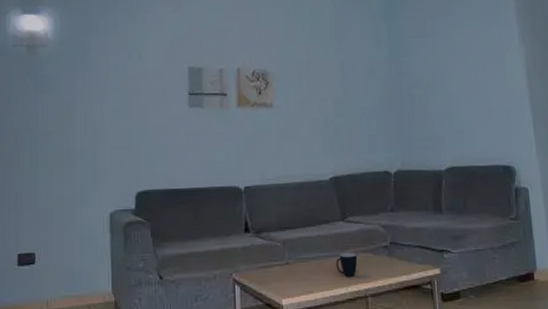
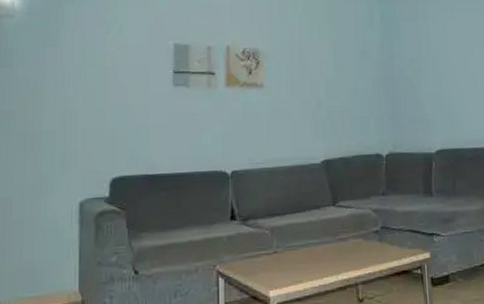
mug: present [336,252,358,277] -> none [326,238,348,264]

